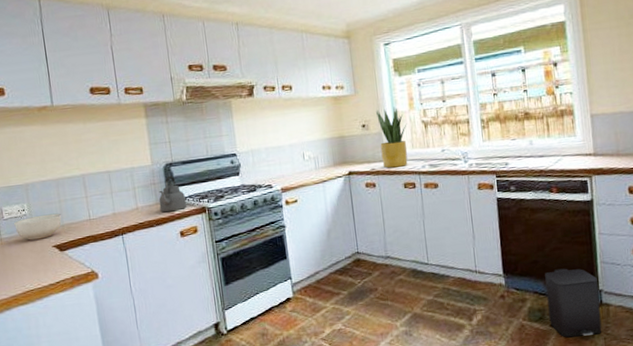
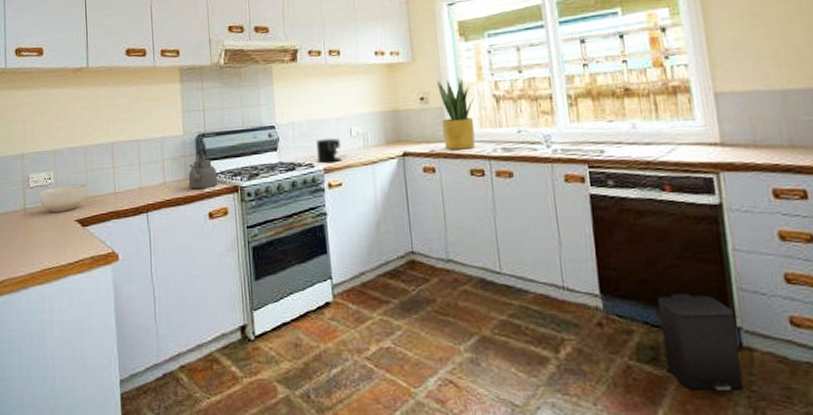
coffee maker: none [274,162,301,185] -> present [316,138,347,164]

